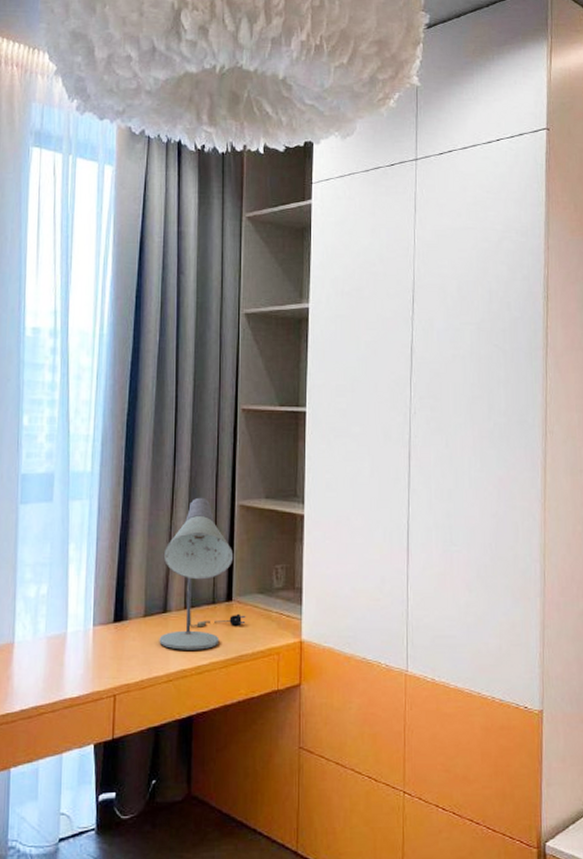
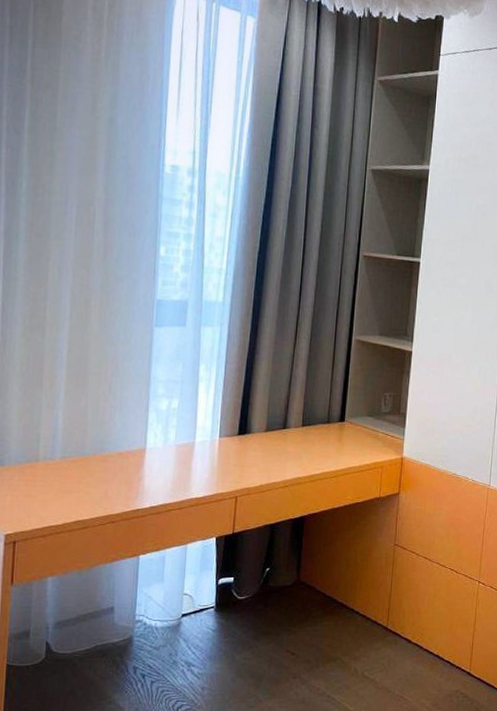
desk lamp: present [159,497,246,650] -> none [278,331,356,462]

